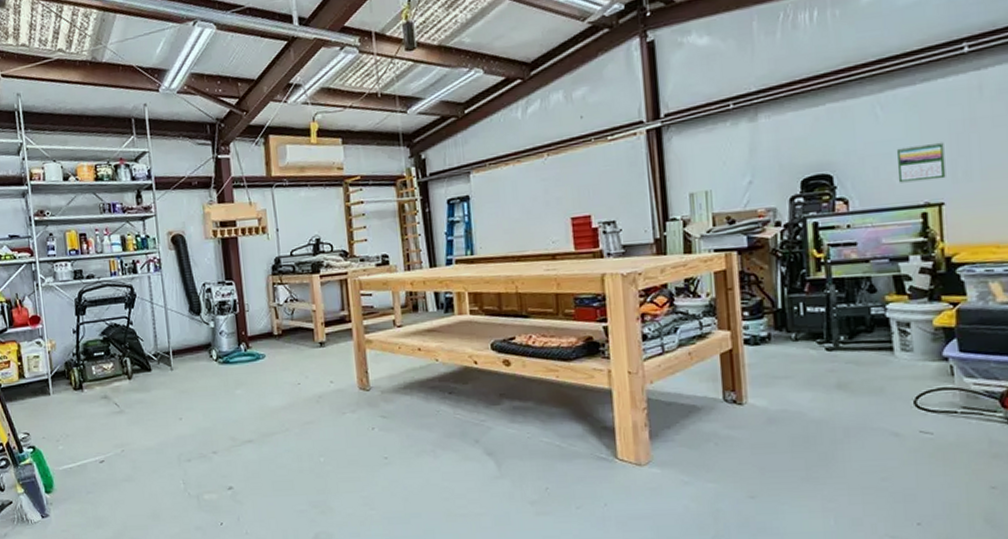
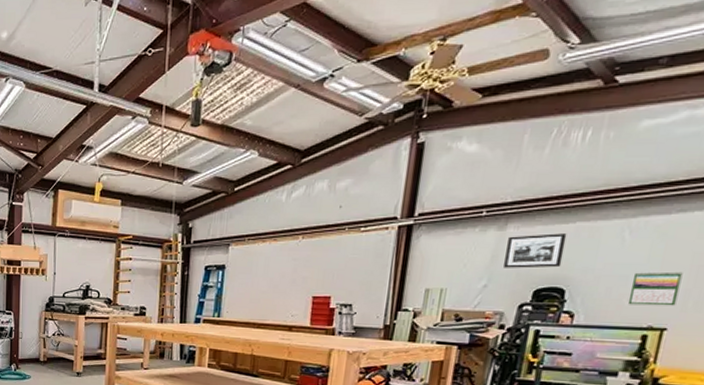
picture frame: none [762,117,822,161] -> present [504,233,567,268]

